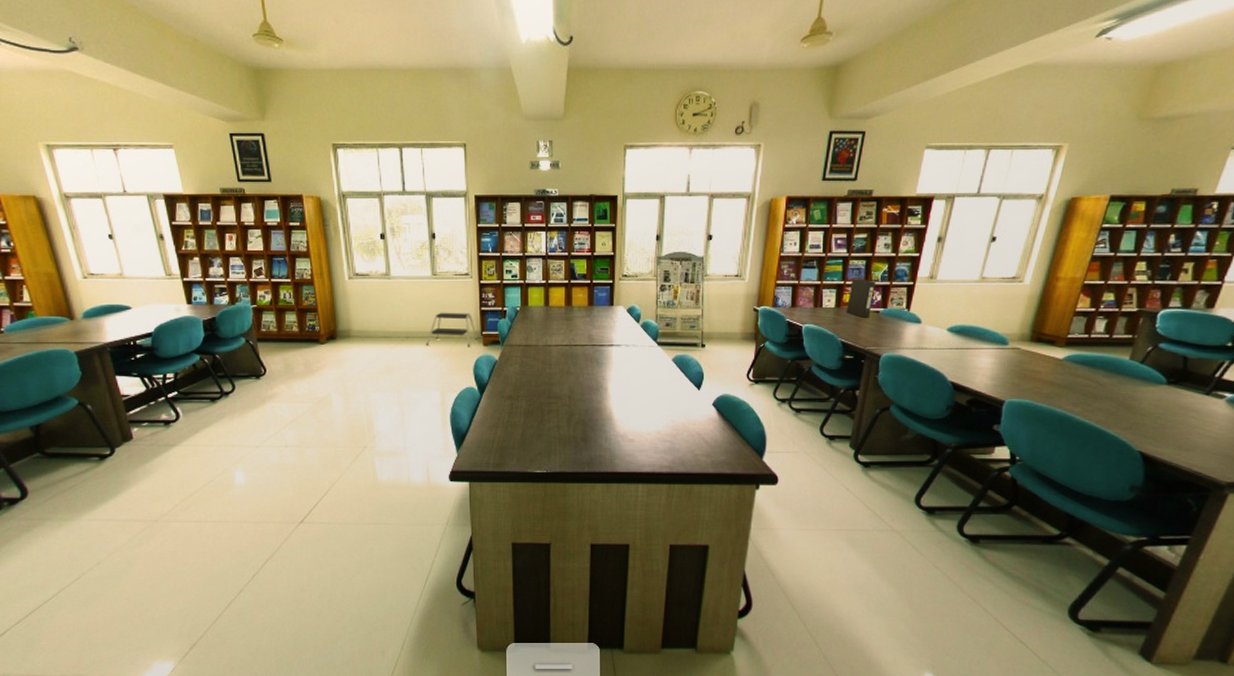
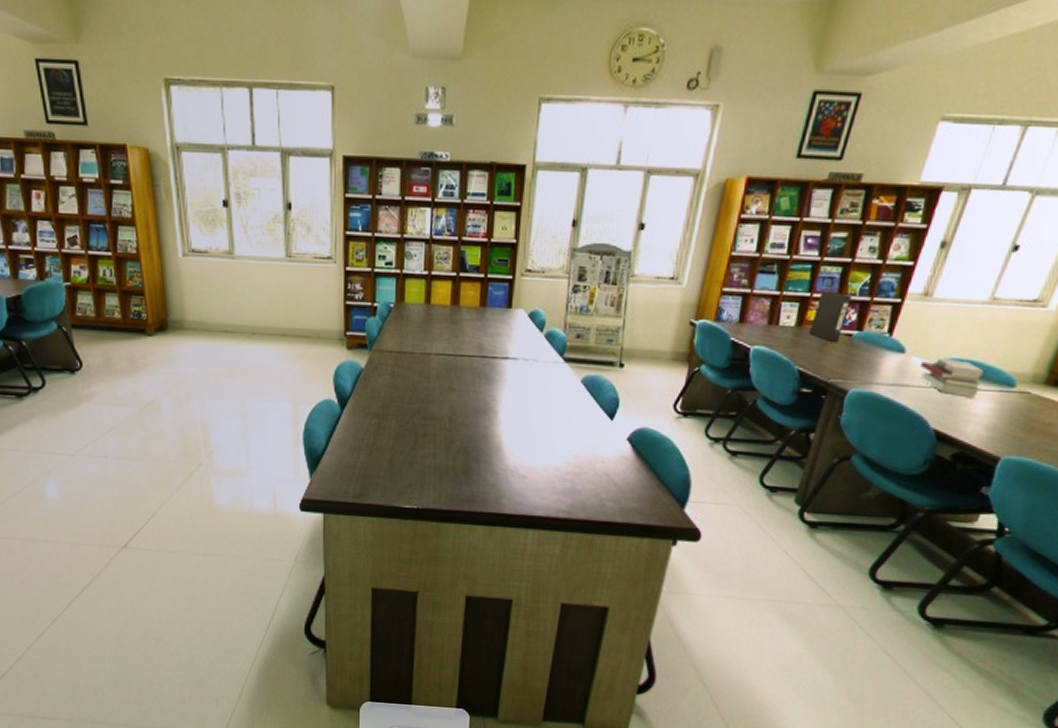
step stool: present [425,312,478,347] -> none [275,304,340,349]
books: none [933,326,983,356] -> present [919,359,984,399]

